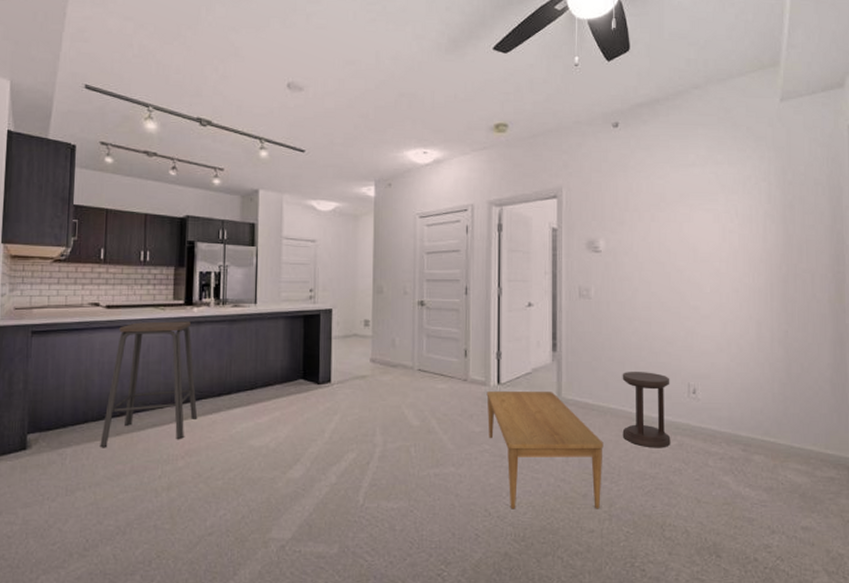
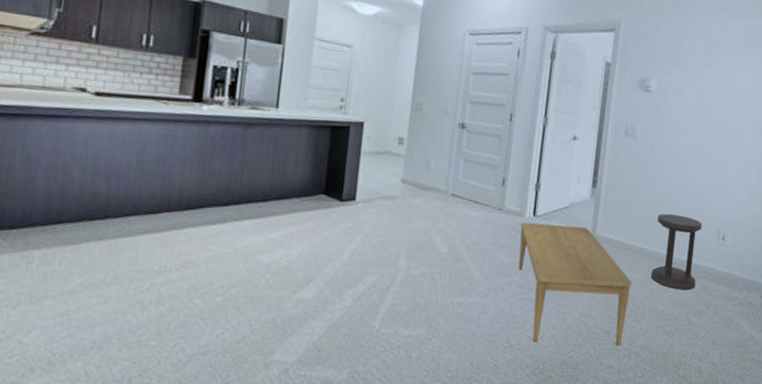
bar stool: present [100,321,198,448] -> none [76,115,199,253]

